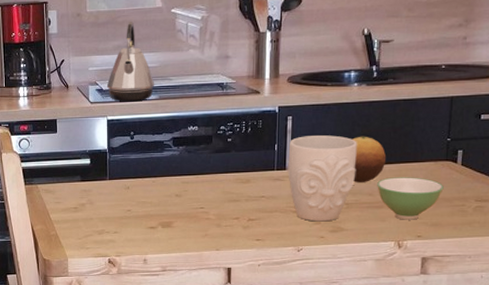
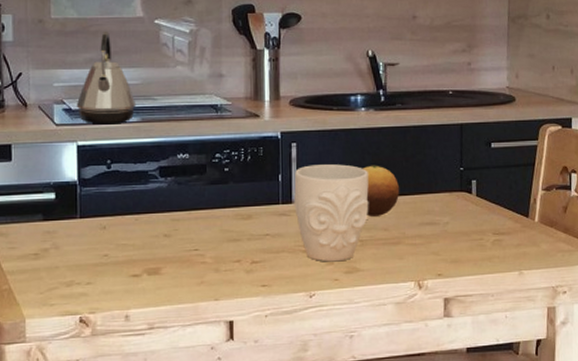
bowl: present [377,177,444,220] -> none [392,209,461,257]

